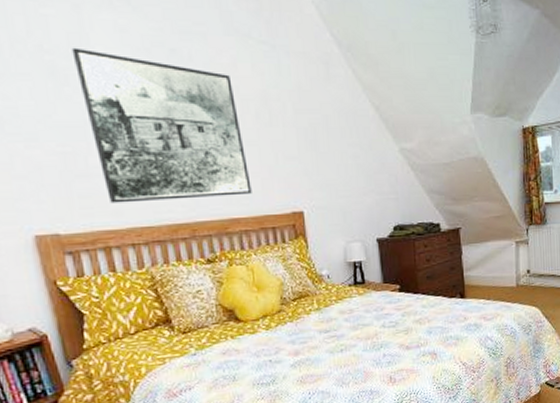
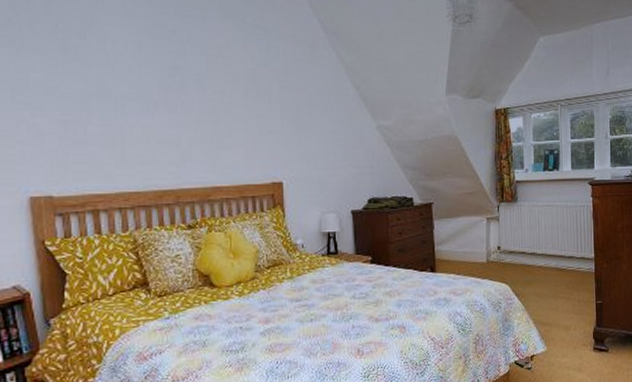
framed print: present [71,47,252,204] -> none [83,27,235,169]

